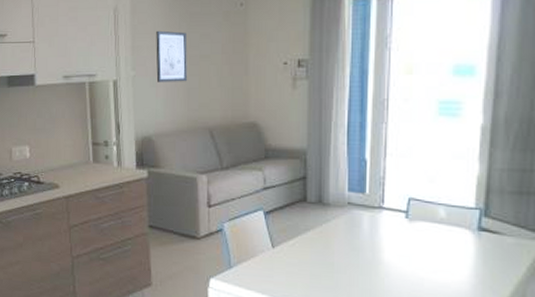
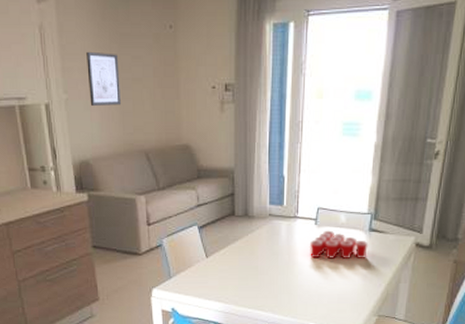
cup: none [398,225,479,265] -> present [309,230,369,260]

